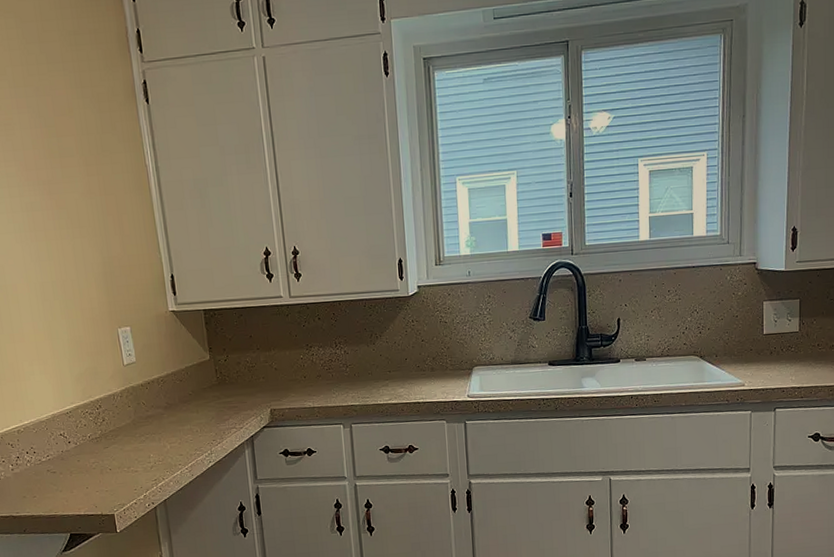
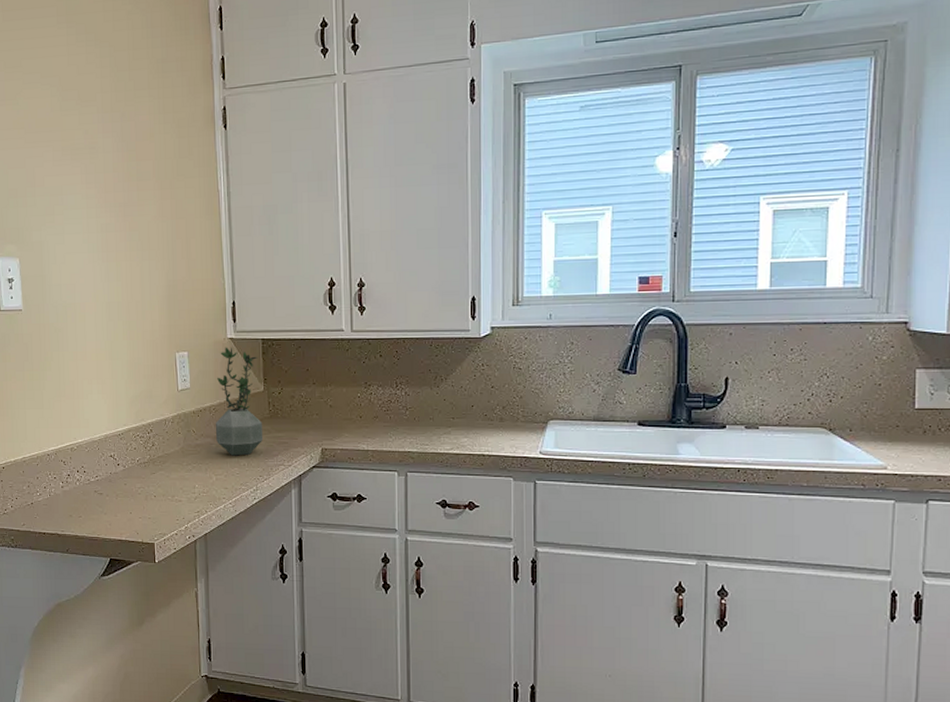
potted plant: none [162,319,214,424] -> present [215,347,264,456]

